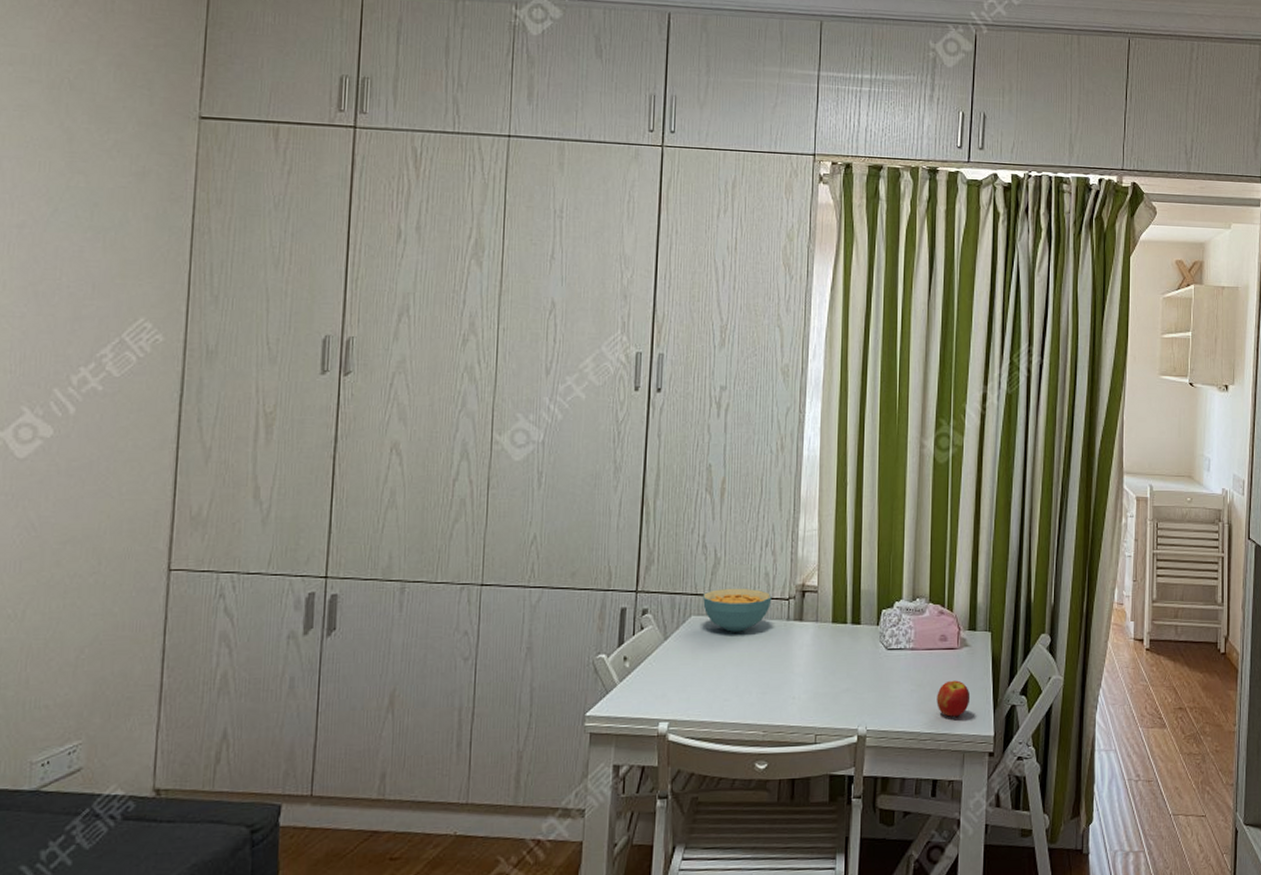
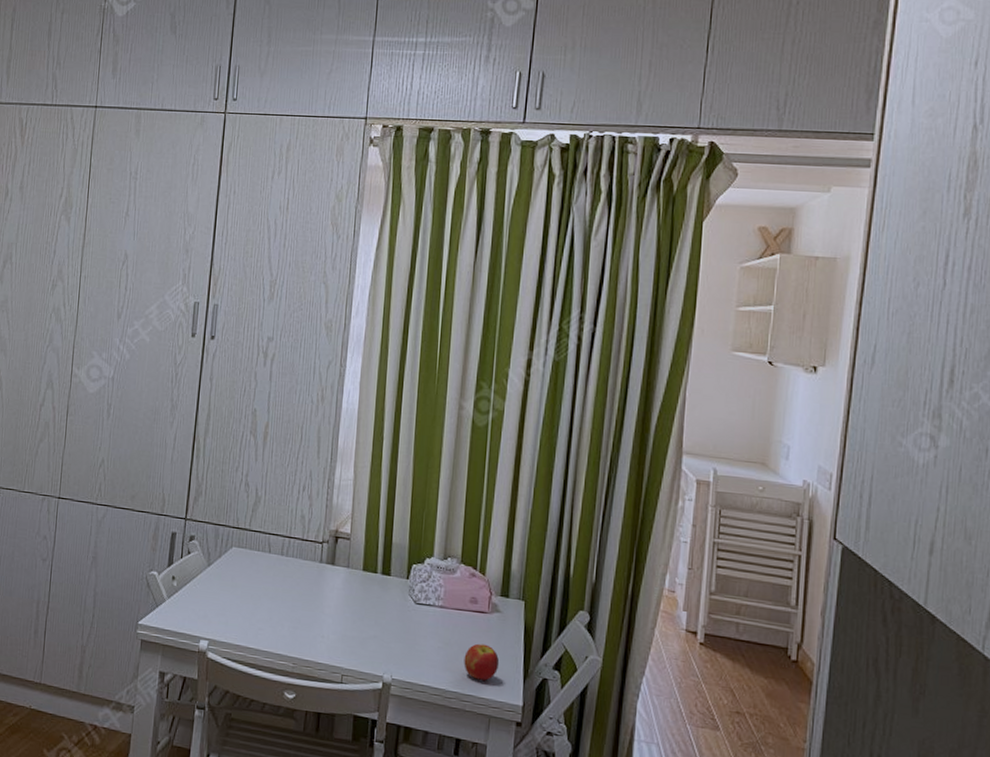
cereal bowl: present [703,588,772,632] -> none [243,525,307,568]

